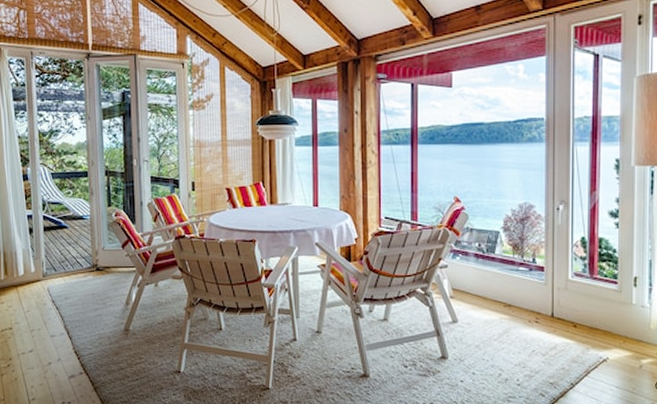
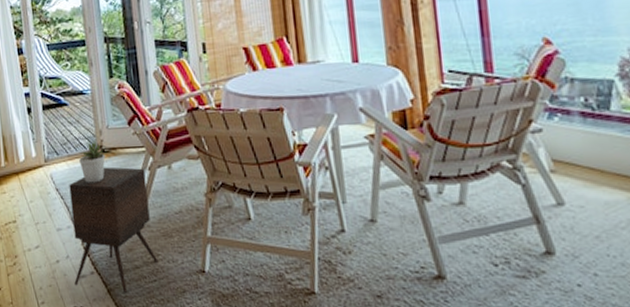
side table: none [64,283,141,390] -> present [69,167,159,293]
potted plant: none [75,260,102,296] -> present [79,140,107,183]

